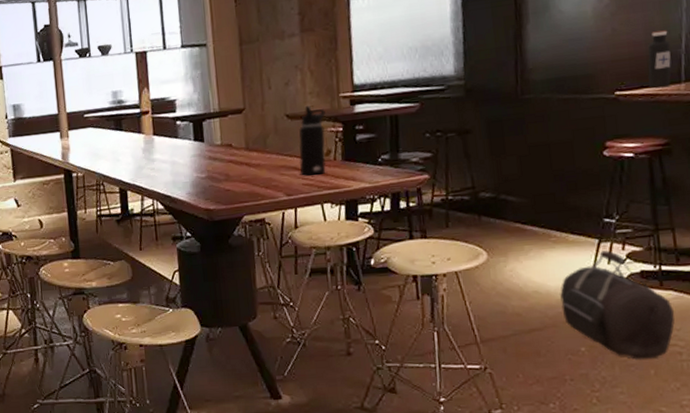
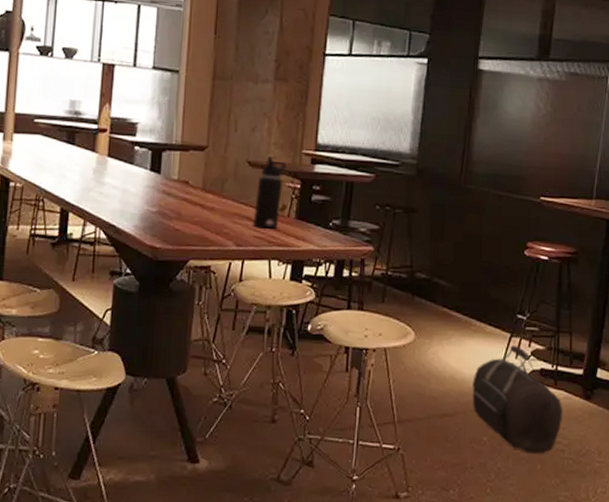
water bottle: present [648,30,671,89] -> none [567,148,588,201]

